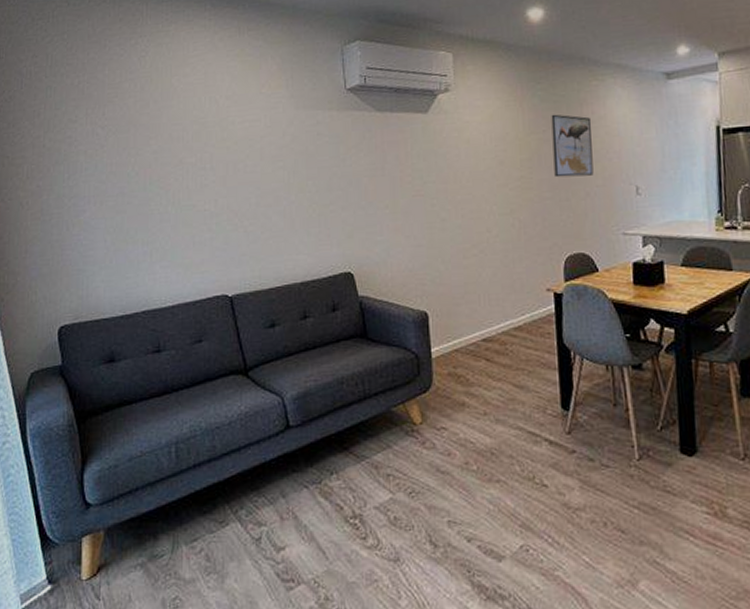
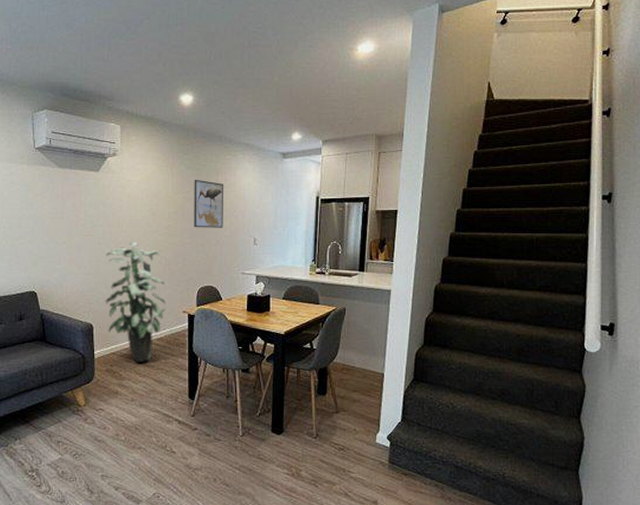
indoor plant: none [441,201,524,362] -> present [105,242,167,363]

